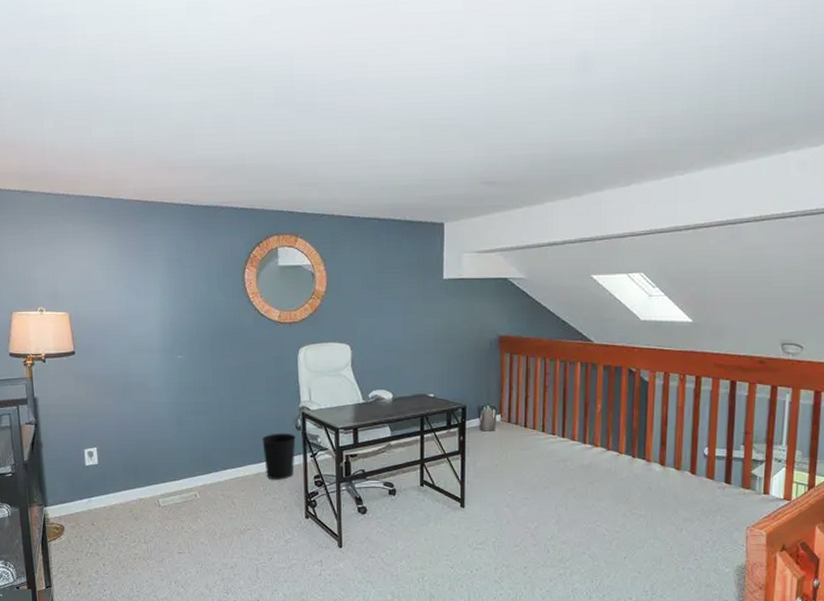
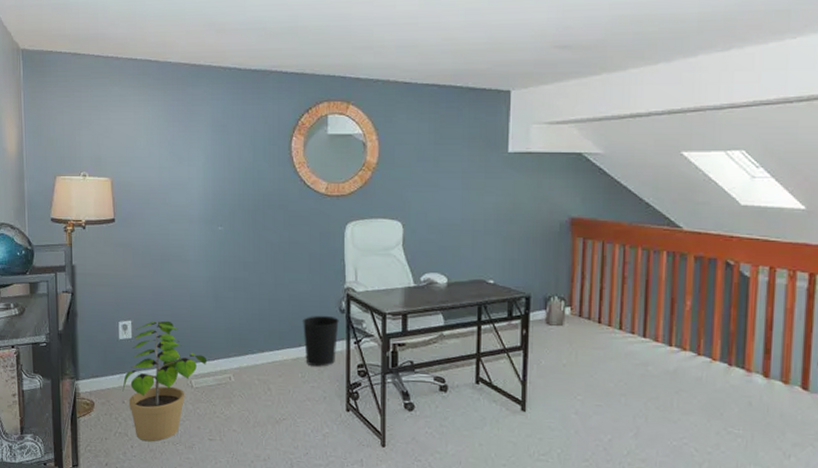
potted plant: none [91,446,173,559] -> present [122,320,207,442]

